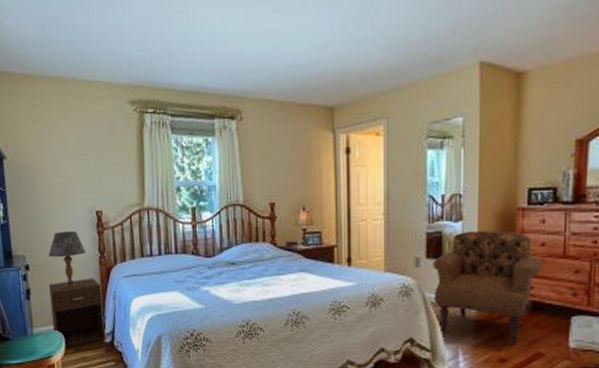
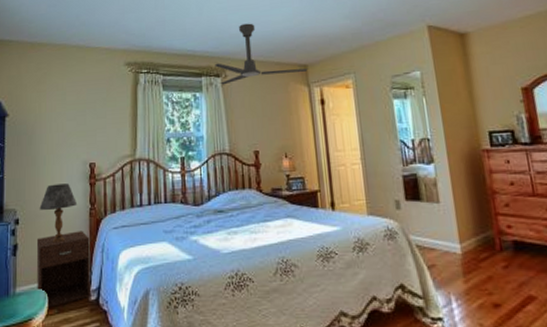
ceiling fan: none [229,54,334,129] -> present [215,23,308,85]
armchair: present [433,230,542,344] -> none [412,171,516,287]

